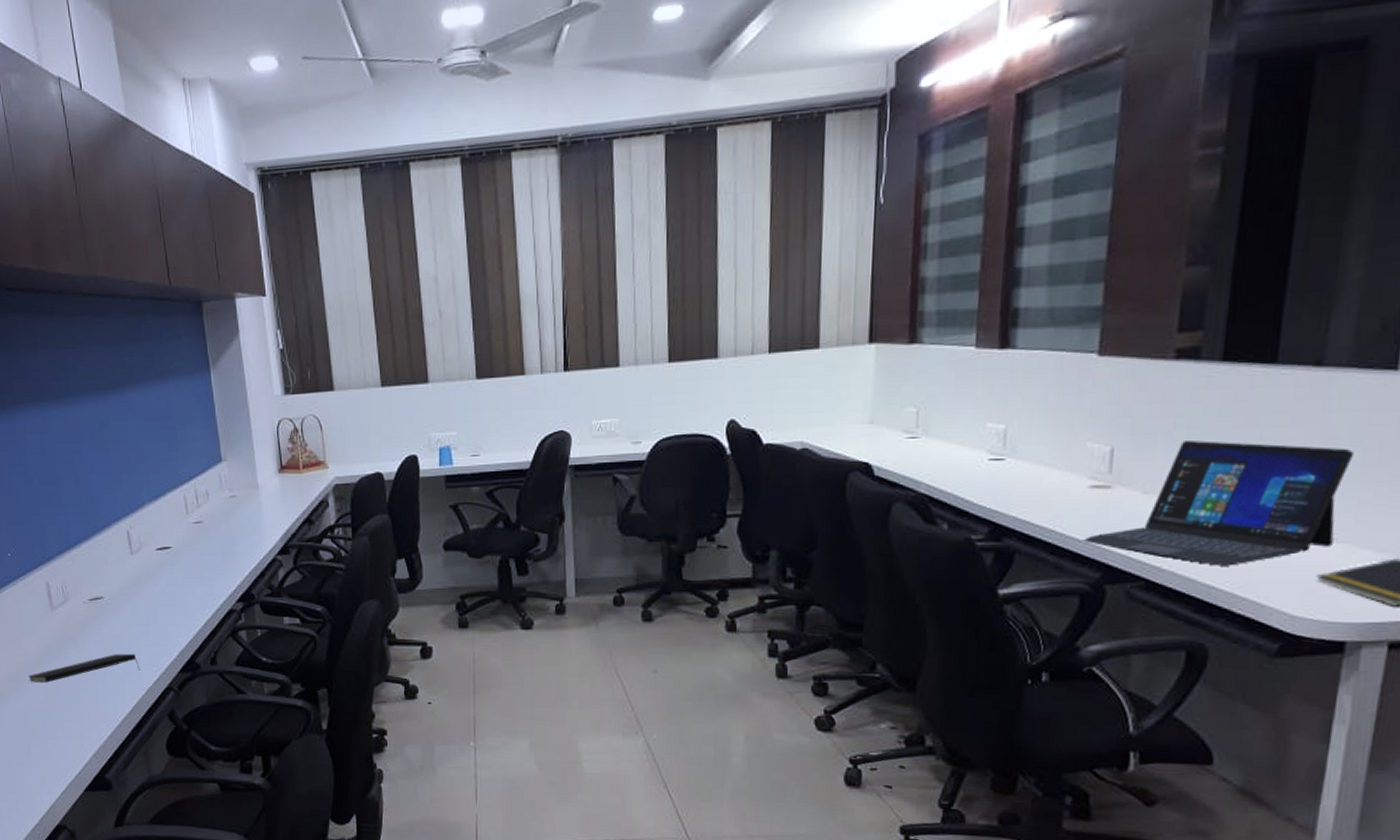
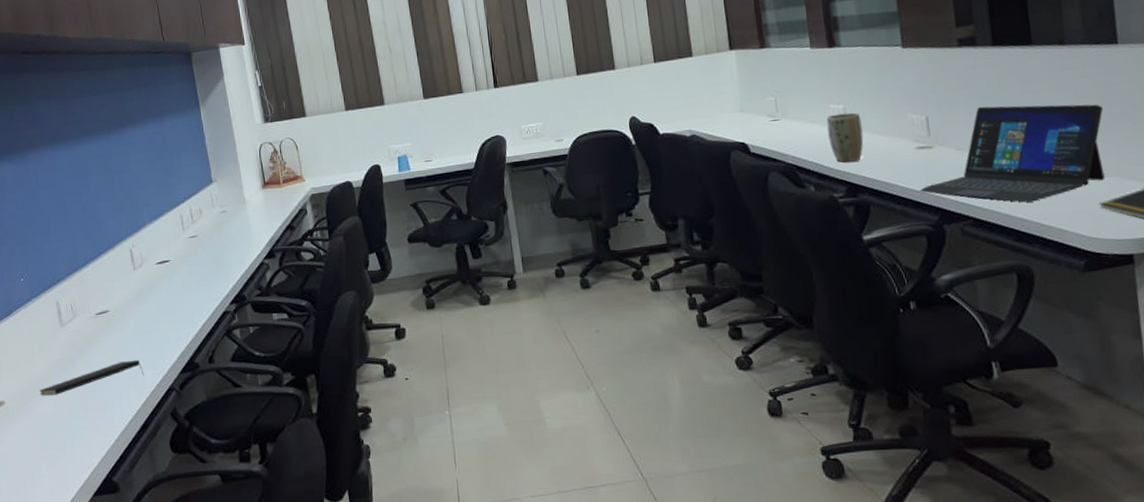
plant pot: none [977,435,1025,497] -> present [826,112,864,163]

